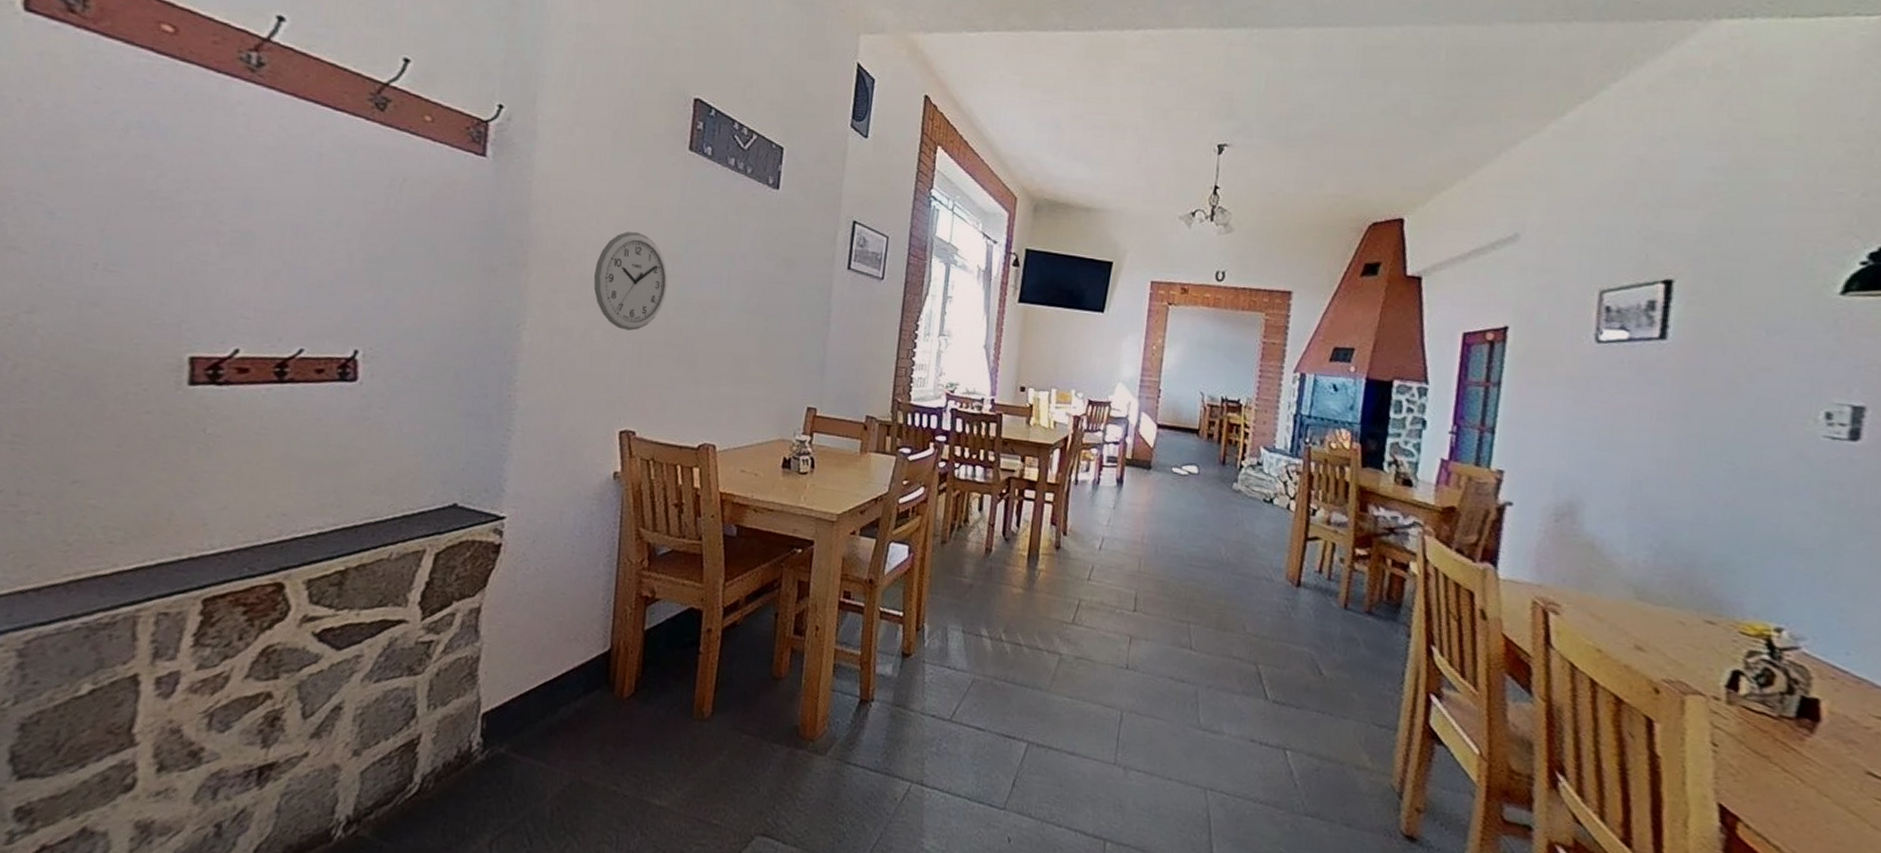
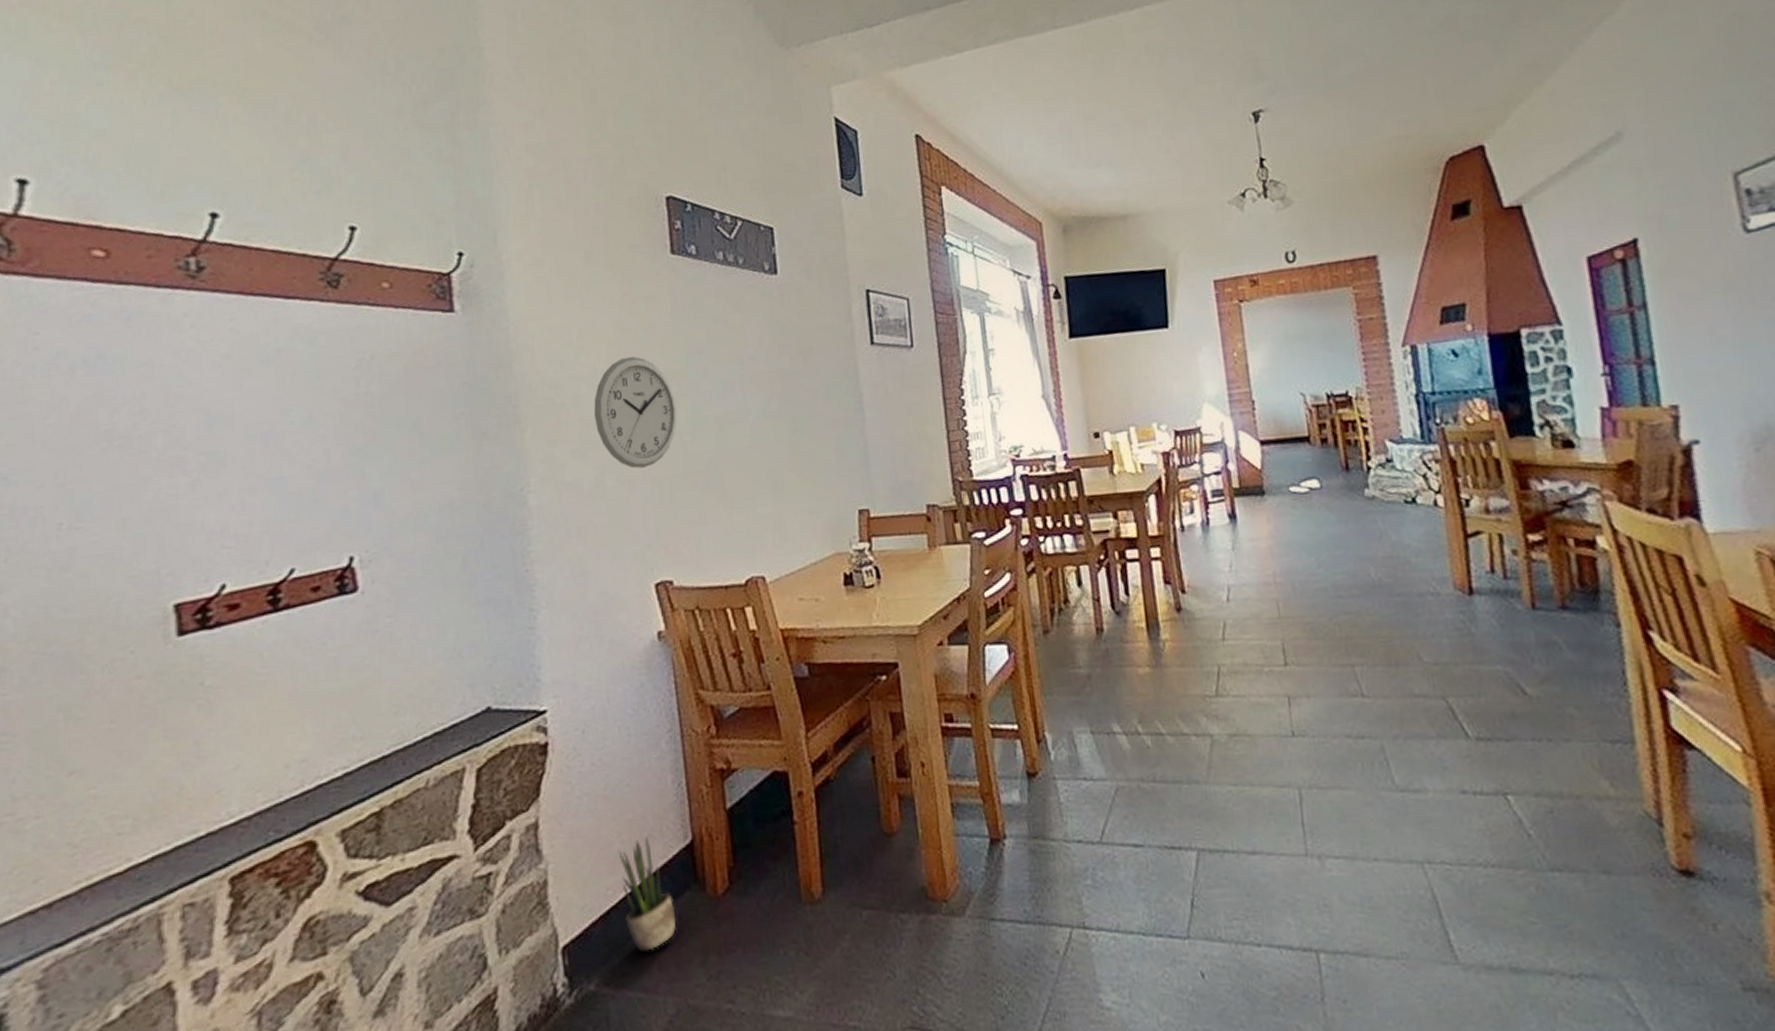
potted plant: none [541,637,585,731] -> present [619,835,676,951]

